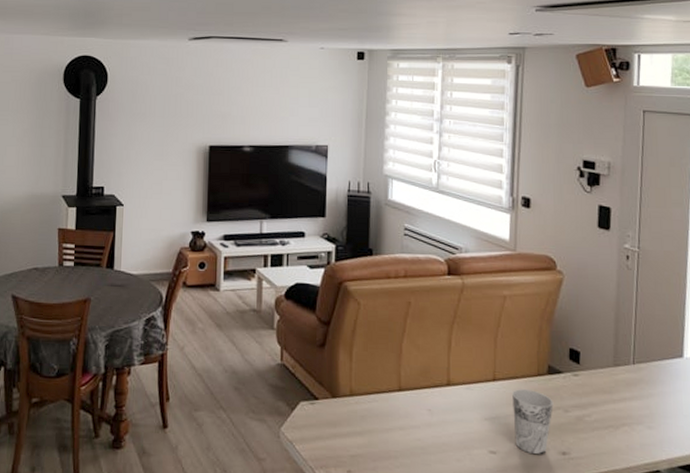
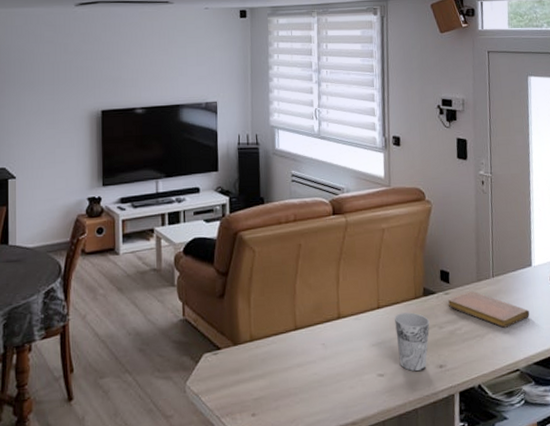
notebook: none [576,375,678,422] -> present [447,290,530,328]

